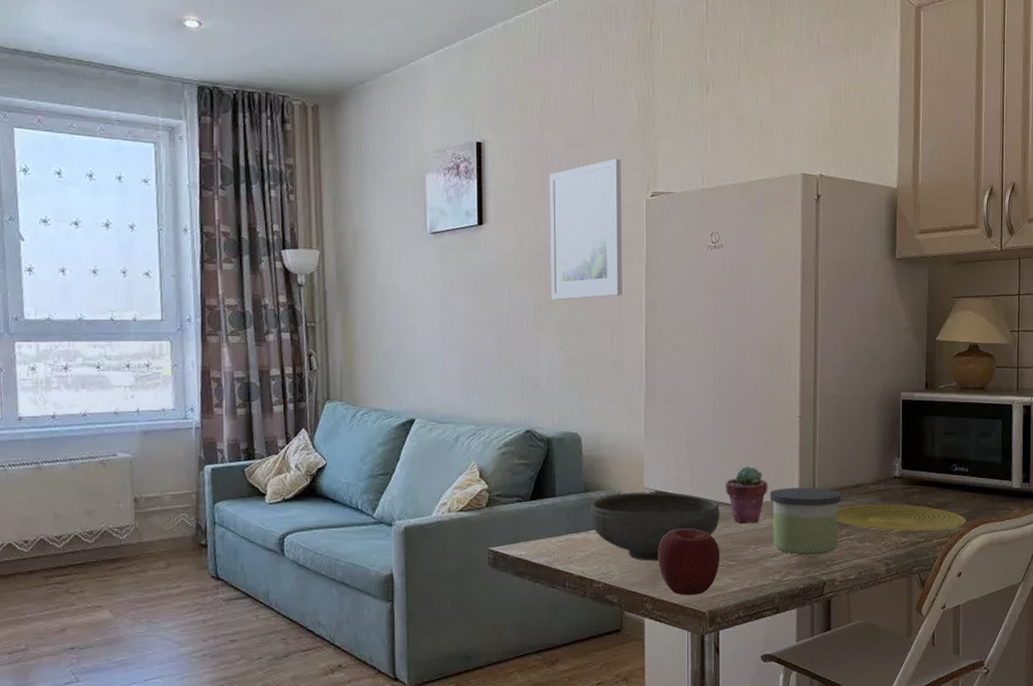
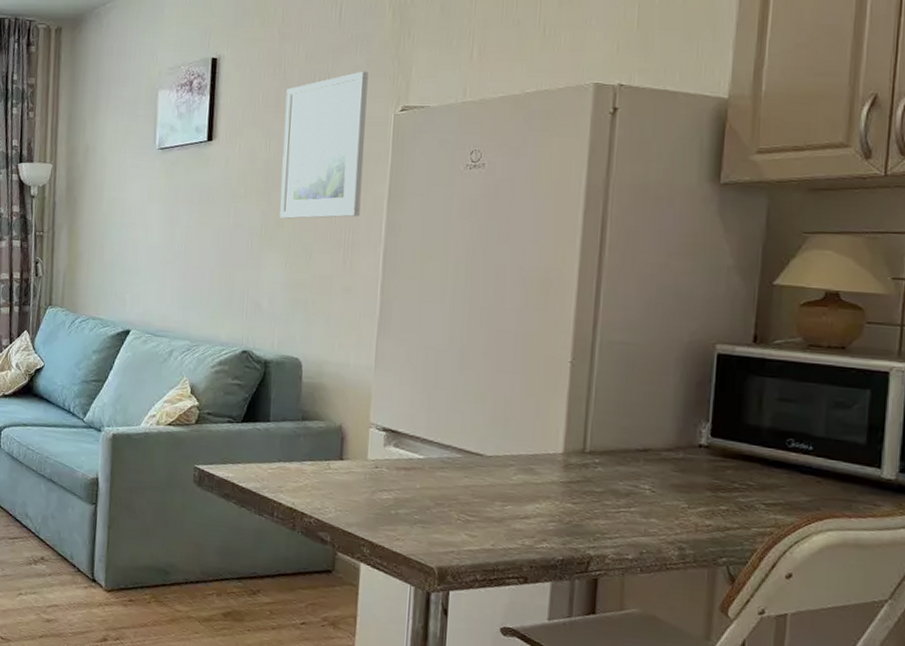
bowl: present [590,492,720,561] -> none [305,426,460,504]
apple: present [658,529,720,596] -> none [380,472,457,548]
potted succulent: present [725,465,768,524] -> none [468,411,524,478]
candle: present [769,488,841,556] -> none [524,441,621,525]
plate: present [836,505,966,531] -> none [613,473,805,518]

